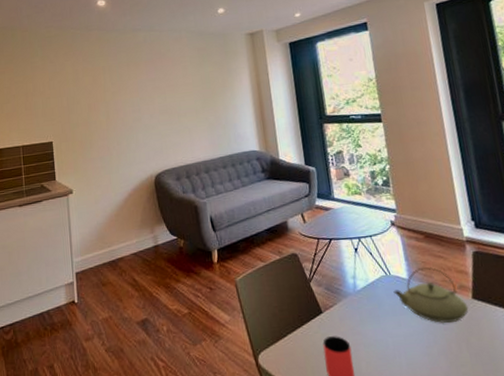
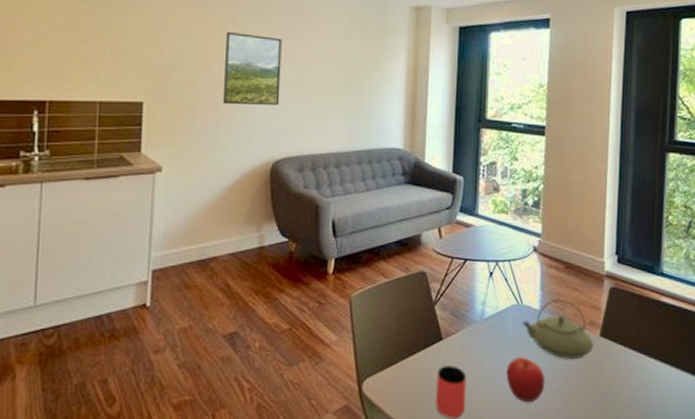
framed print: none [106,76,154,135] -> present [222,31,282,106]
fruit: none [386,324,428,367] -> present [506,357,545,403]

